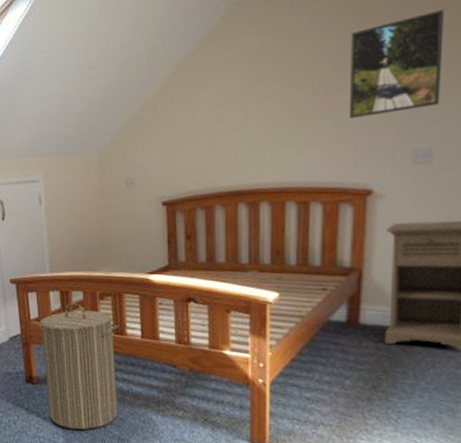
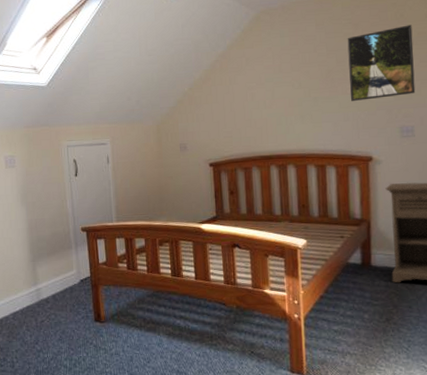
laundry hamper: present [38,302,119,429] -> none [106,248,176,364]

